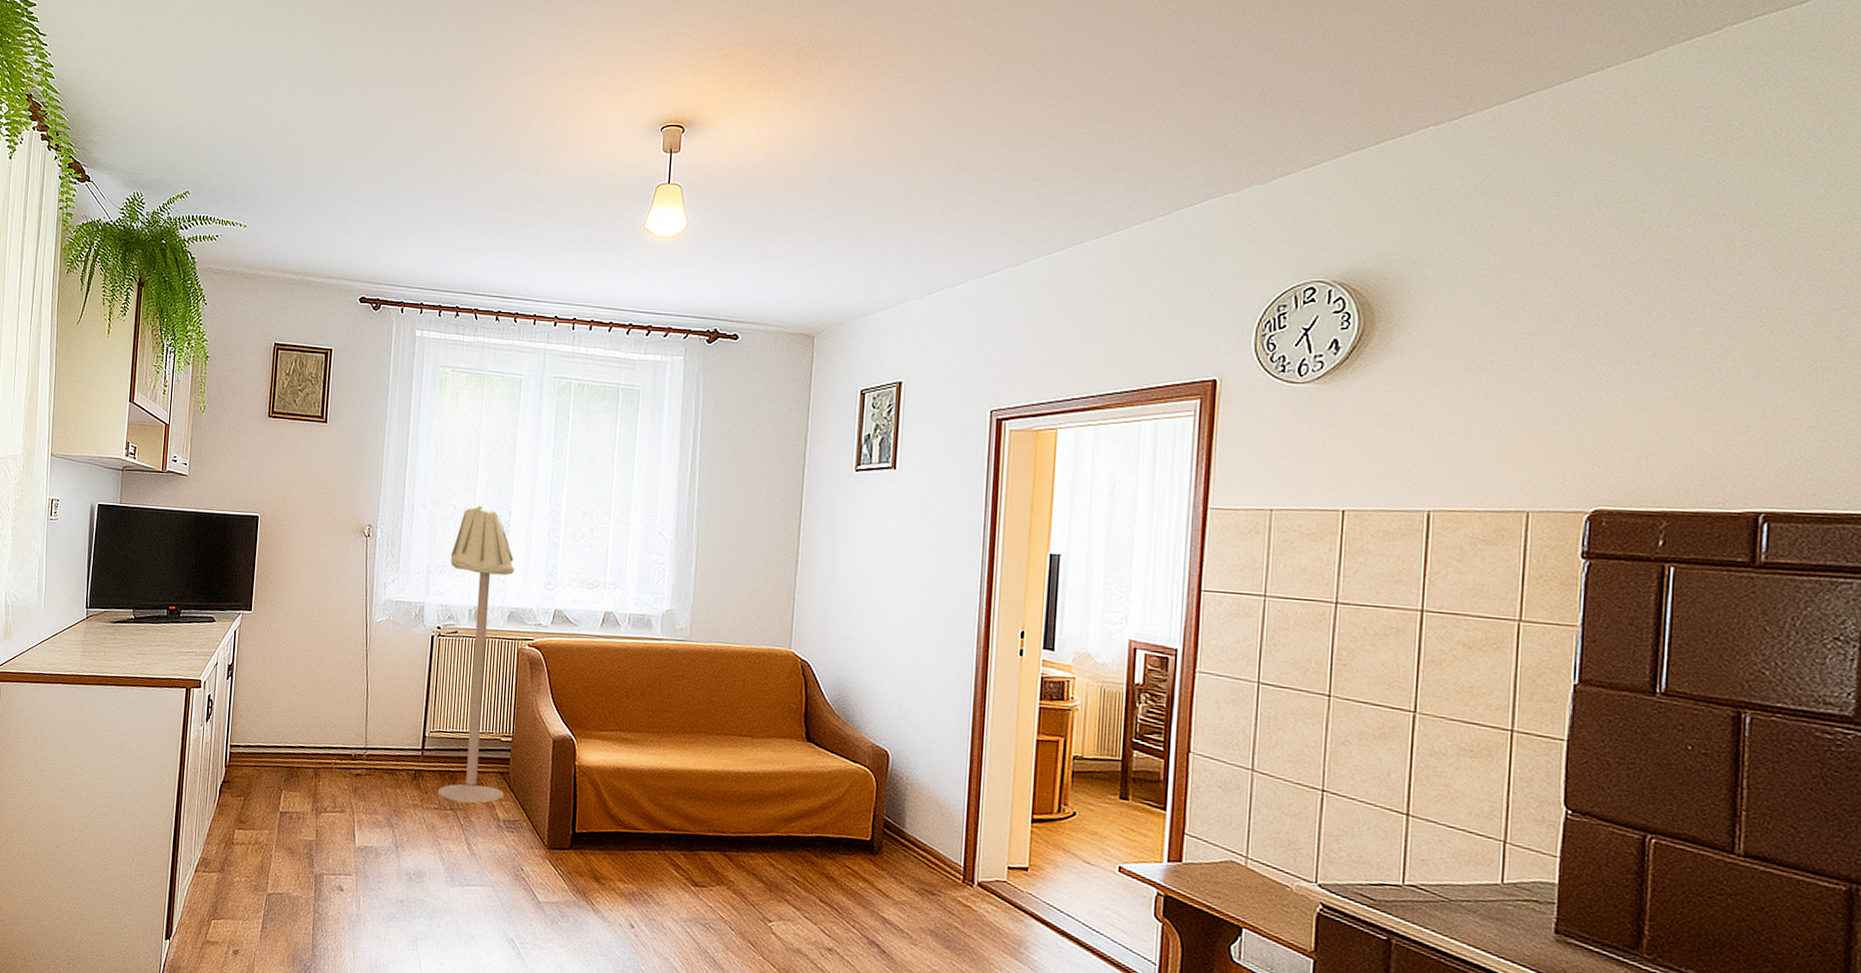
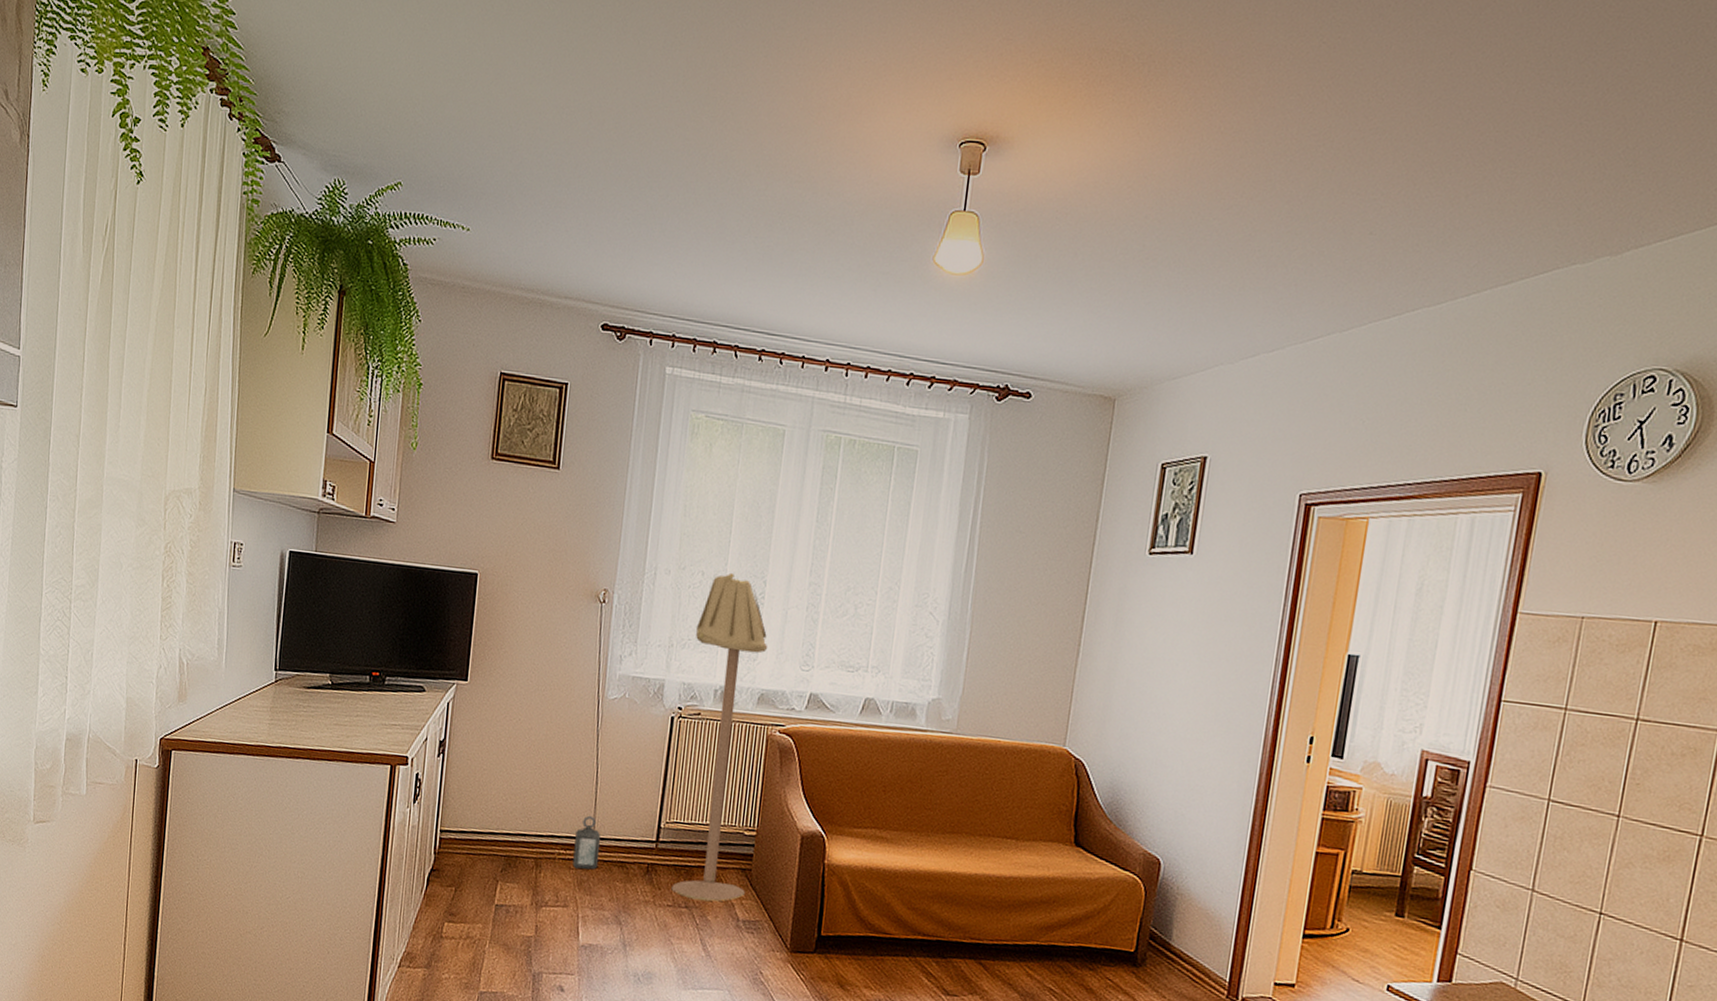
lantern: none [348,727,373,778] -> present [572,815,601,870]

